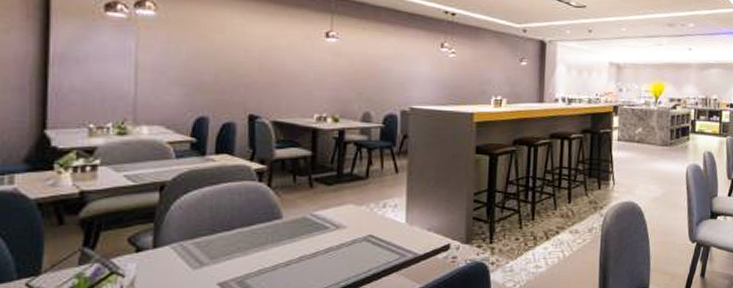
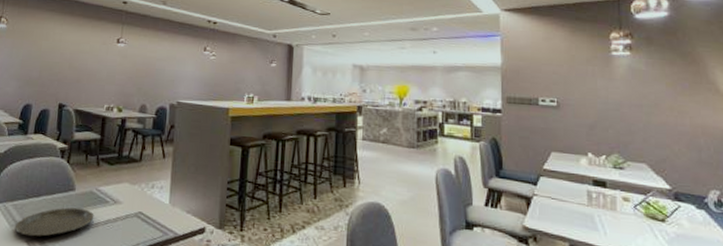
plate: none [199,238,311,278] -> present [14,207,94,237]

